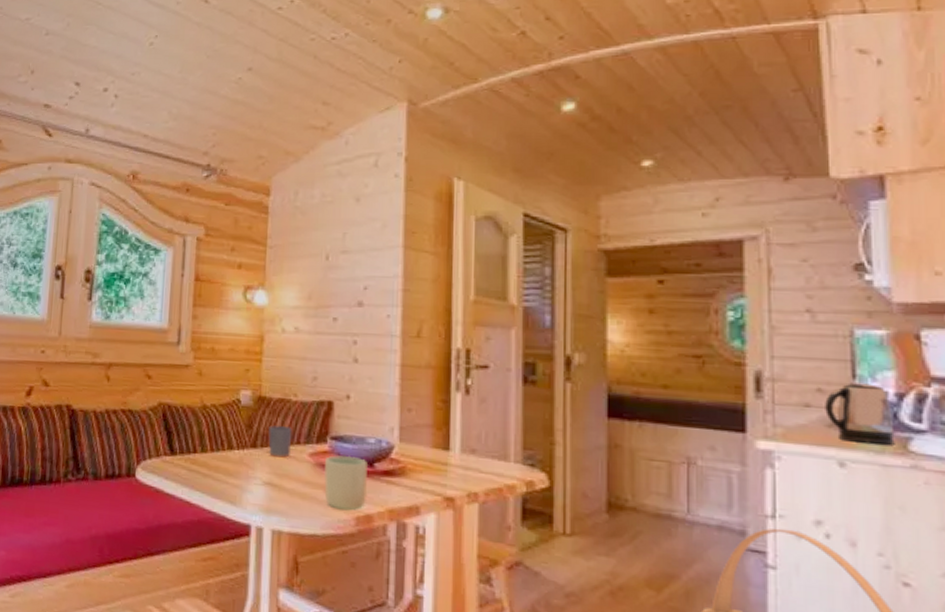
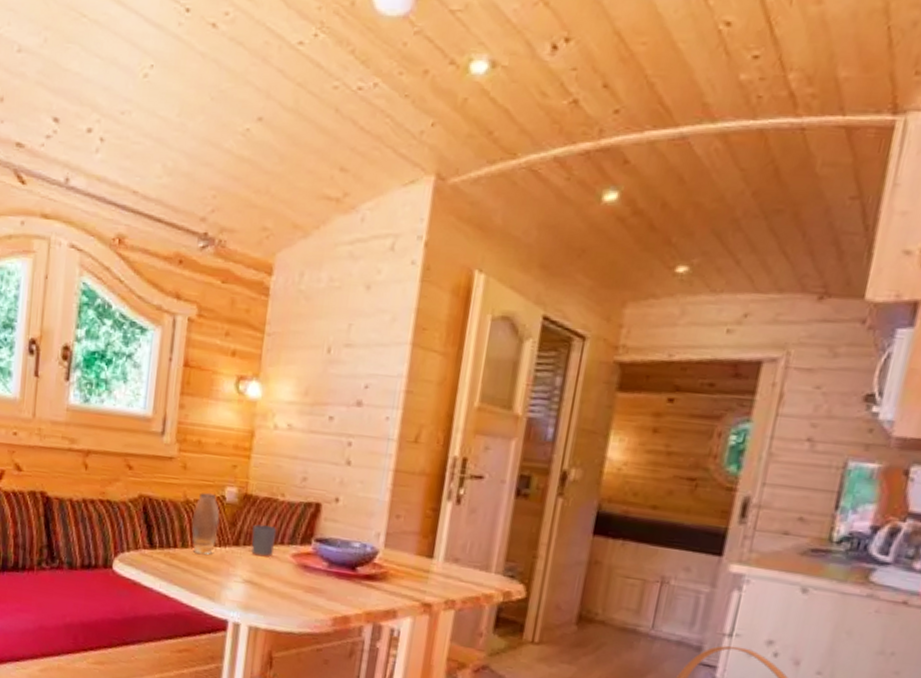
vase: none [209,396,236,458] -> present [191,492,220,555]
mug: present [324,455,369,510] -> none [304,557,351,611]
kettle: present [825,383,895,445] -> none [801,513,867,575]

